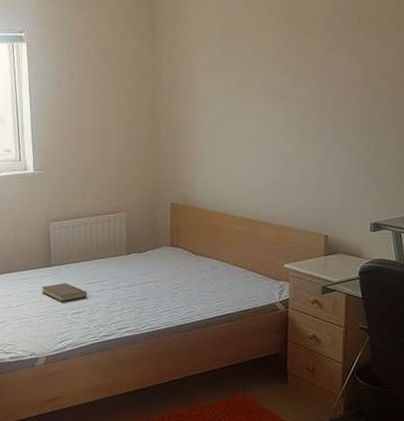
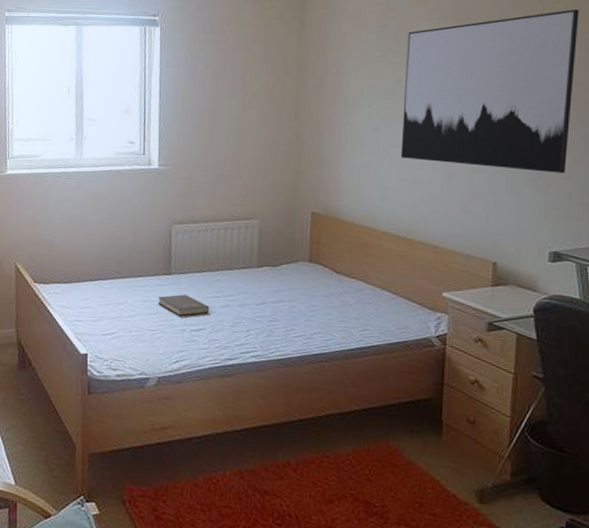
wall art: none [244,10,391,155] -> present [400,9,579,174]

